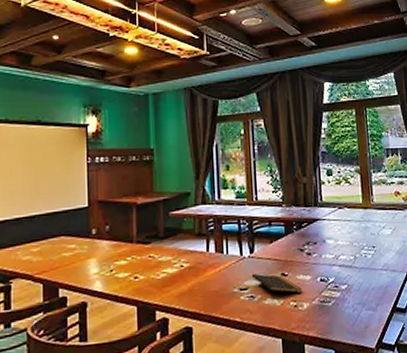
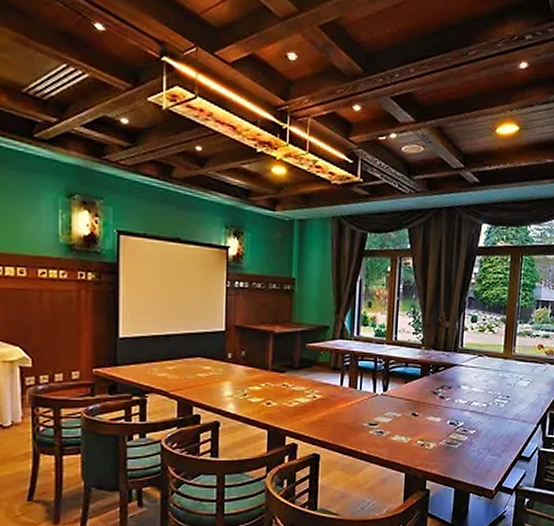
notepad: present [251,273,302,298] -> none [382,410,431,436]

